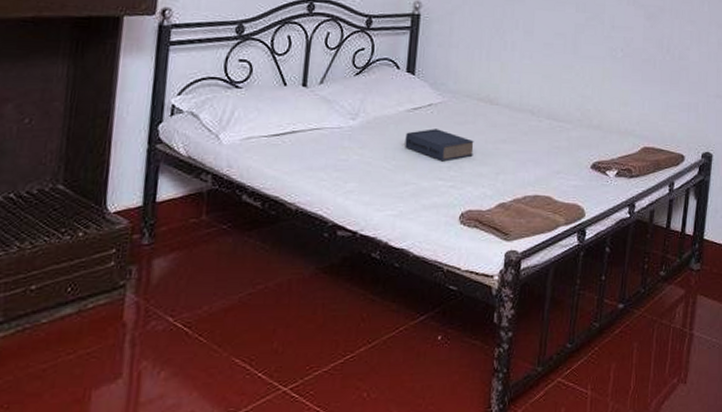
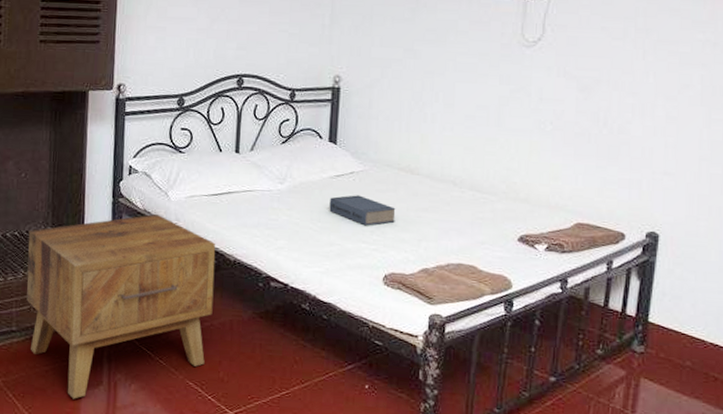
side table: none [21,162,274,401] -> present [27,214,216,399]

